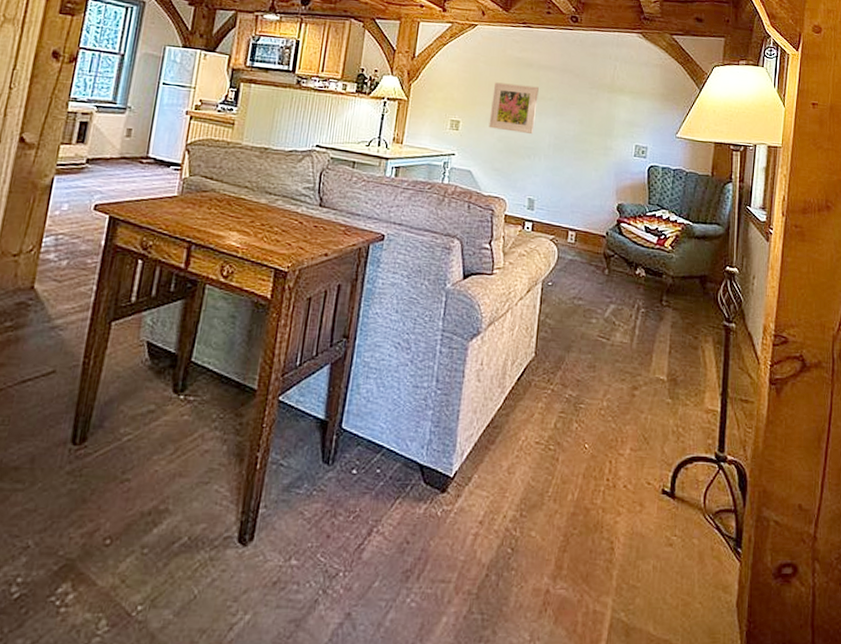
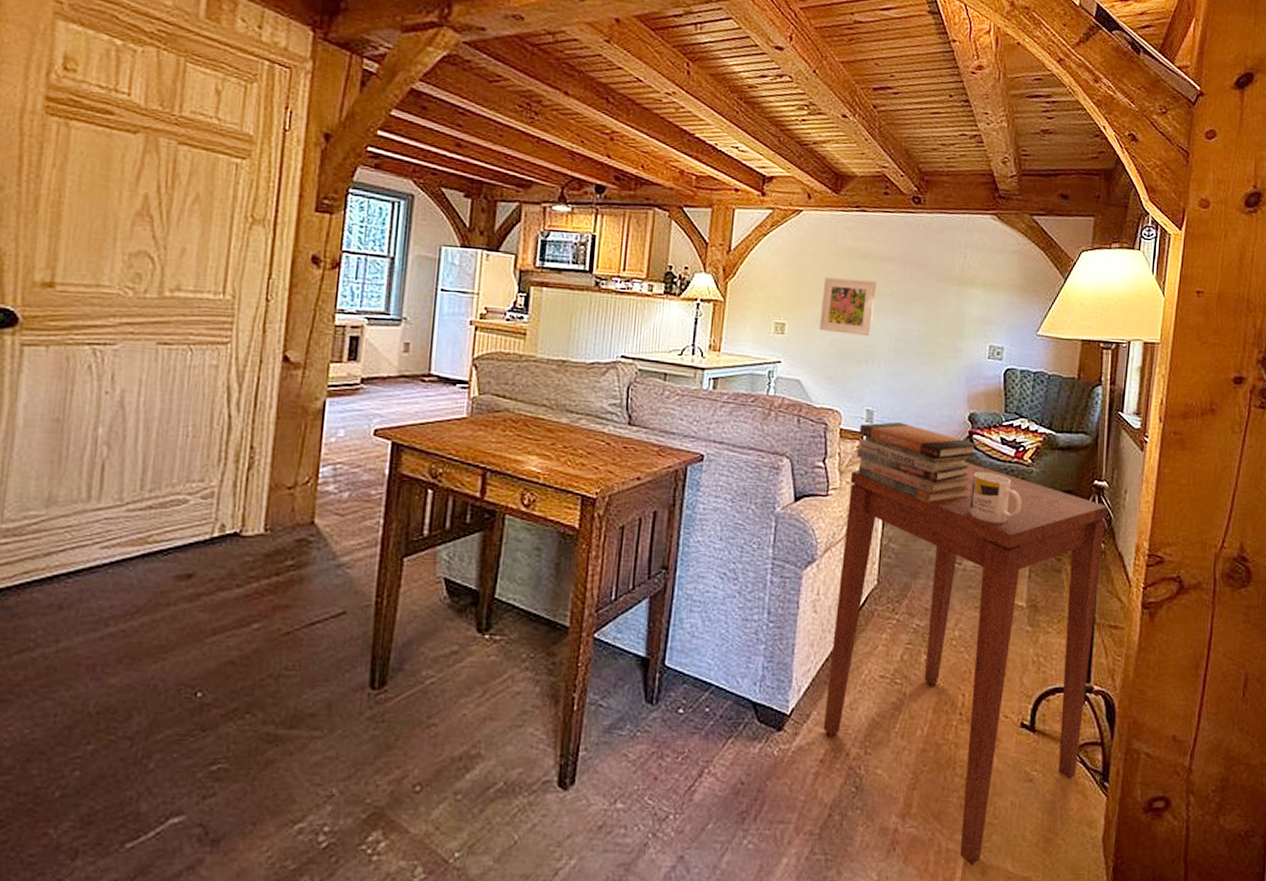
side table: none [483,247,739,628] -> present [823,461,1108,866]
book stack: none [518,210,626,284] -> present [856,422,979,504]
mug: none [616,256,664,304] -> present [968,471,1022,524]

